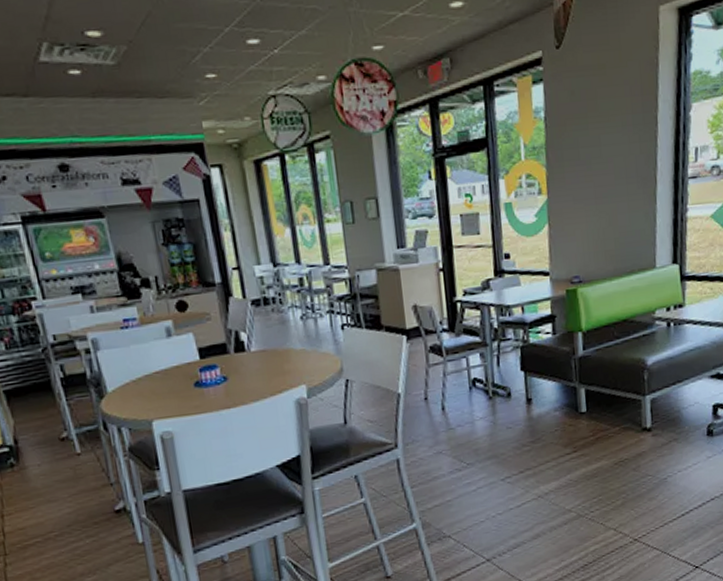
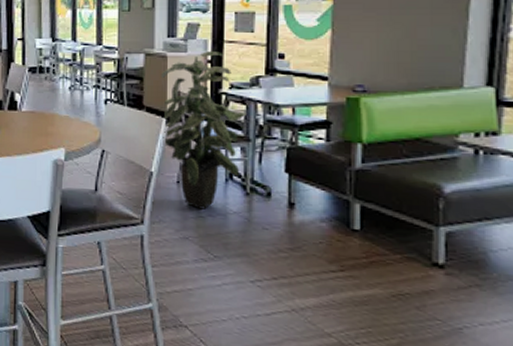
indoor plant: none [395,258,482,422] -> present [160,51,246,210]

